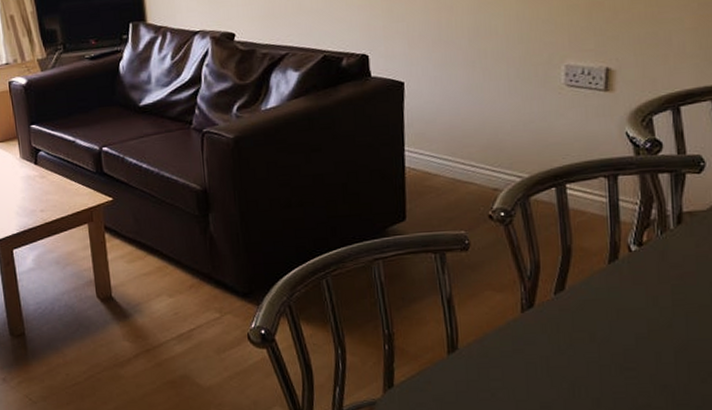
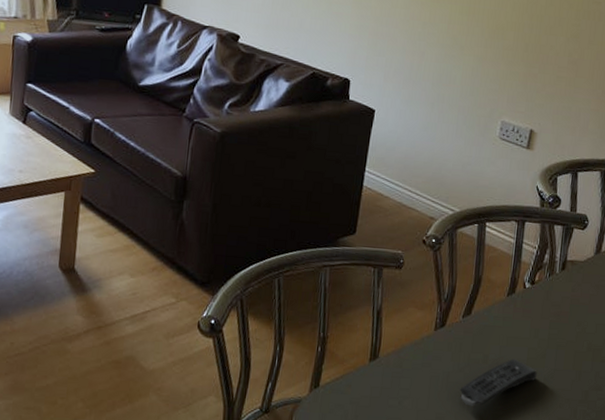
remote control: none [565,333,664,391] -> present [460,358,537,406]

